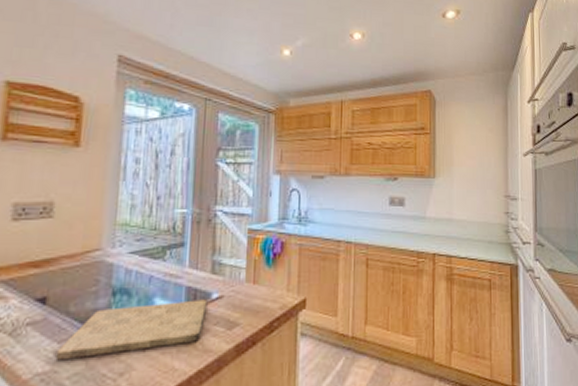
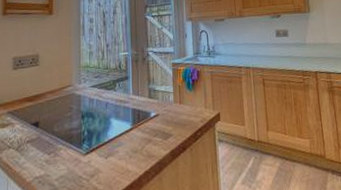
cutting board: present [55,299,208,361] -> none [47,118,148,168]

